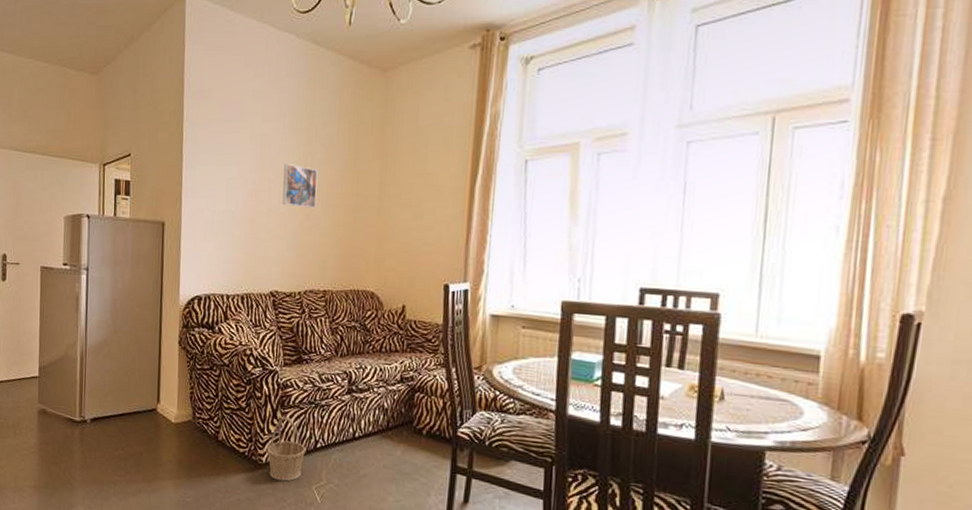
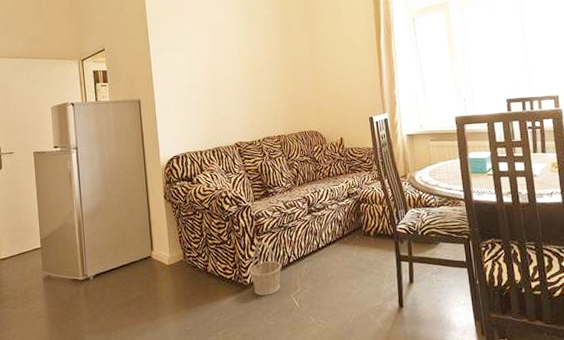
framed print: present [282,164,318,209] -> none [234,41,263,74]

